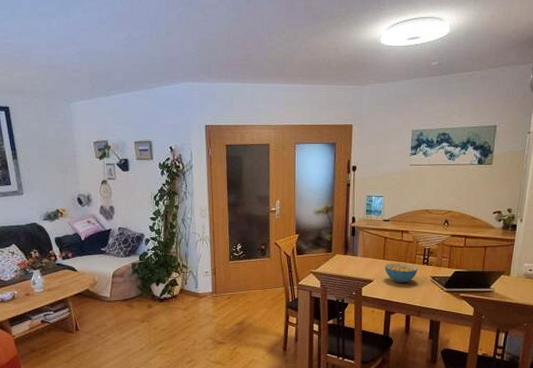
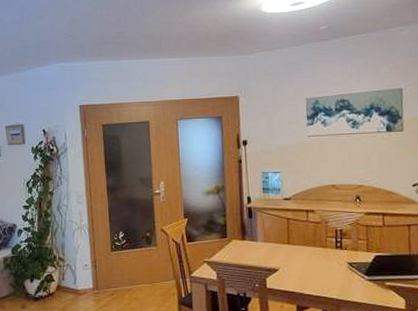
cereal bowl: present [384,262,418,283] -> none [290,247,331,272]

